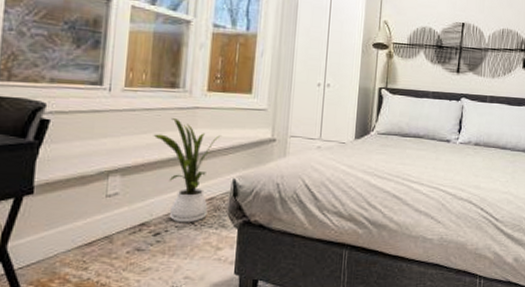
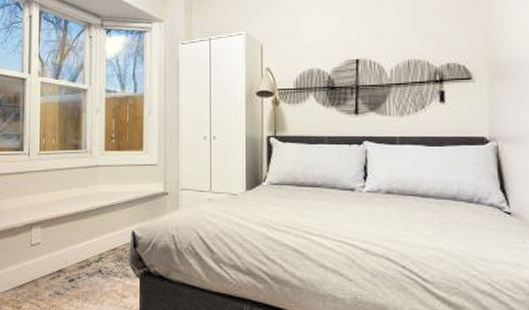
house plant: present [153,118,221,223] -> none [63,176,119,271]

